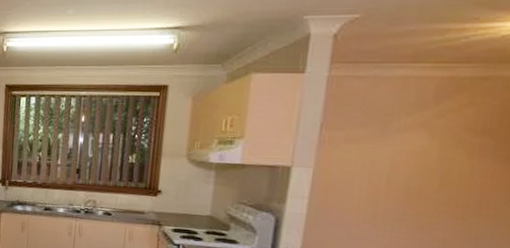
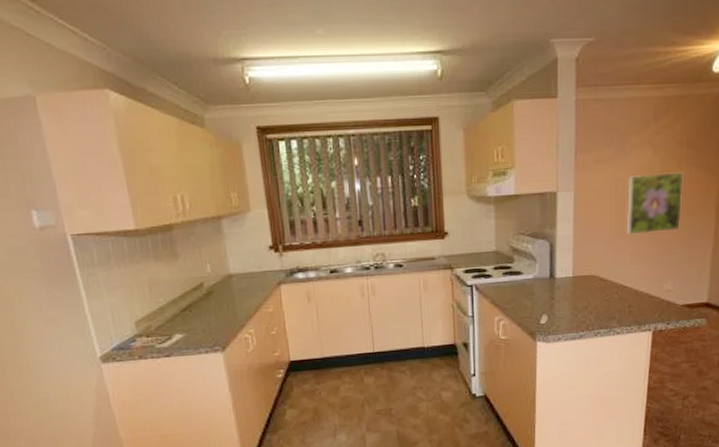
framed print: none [380,159,474,228] -> present [627,172,684,234]

